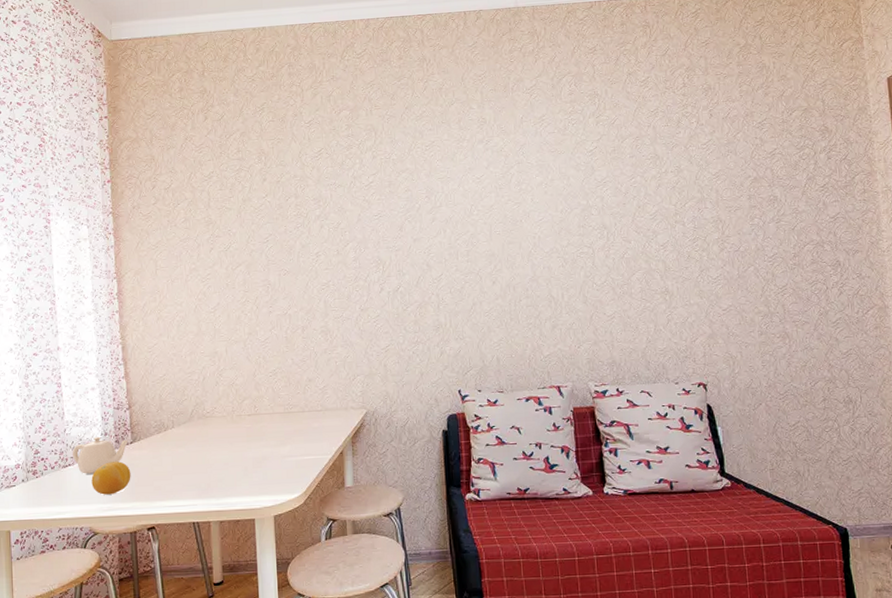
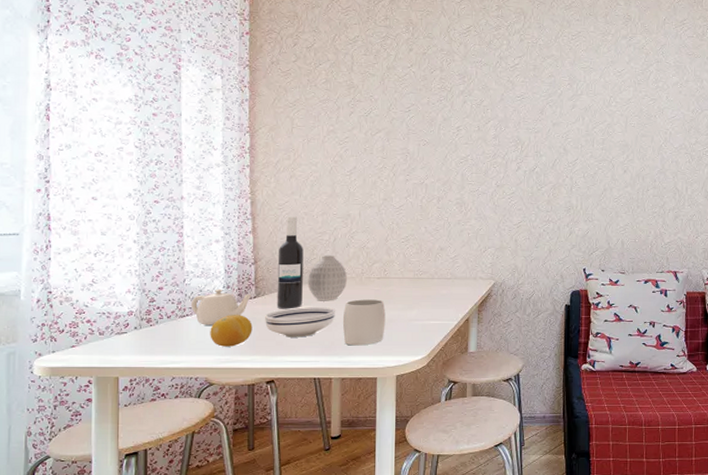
bowl: none [142,447,210,482] -> present [265,306,336,337]
wine bottle: none [150,358,177,453] -> present [276,216,304,309]
vase: none [180,394,219,443] -> present [308,254,348,301]
mug: none [216,437,260,487] -> present [342,299,386,346]

